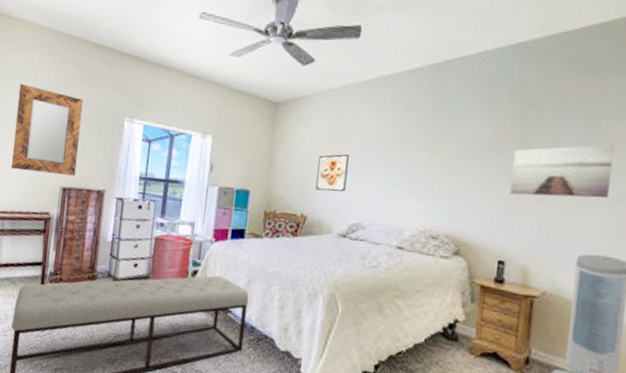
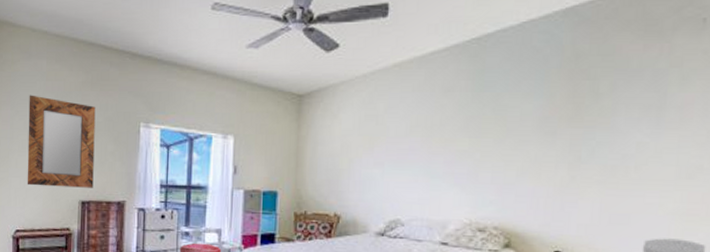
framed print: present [315,154,349,192] -> none [348,146,383,187]
wall art: present [509,145,615,198] -> none [564,115,683,178]

